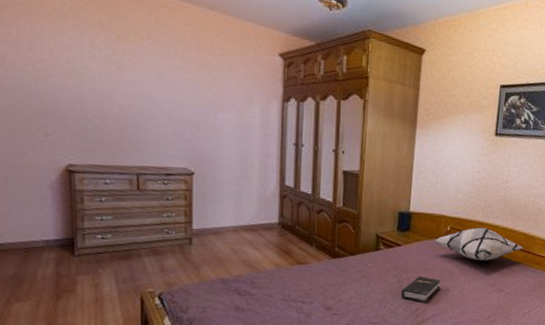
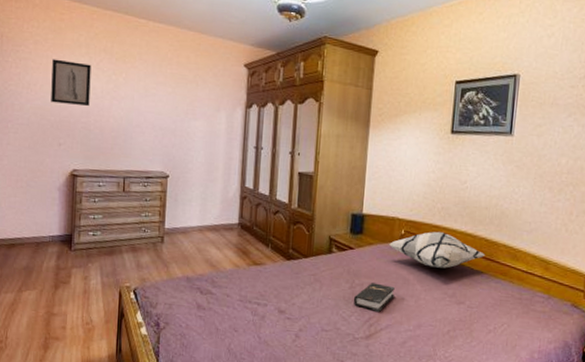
wall art: none [26,29,84,90] -> present [51,59,91,106]

